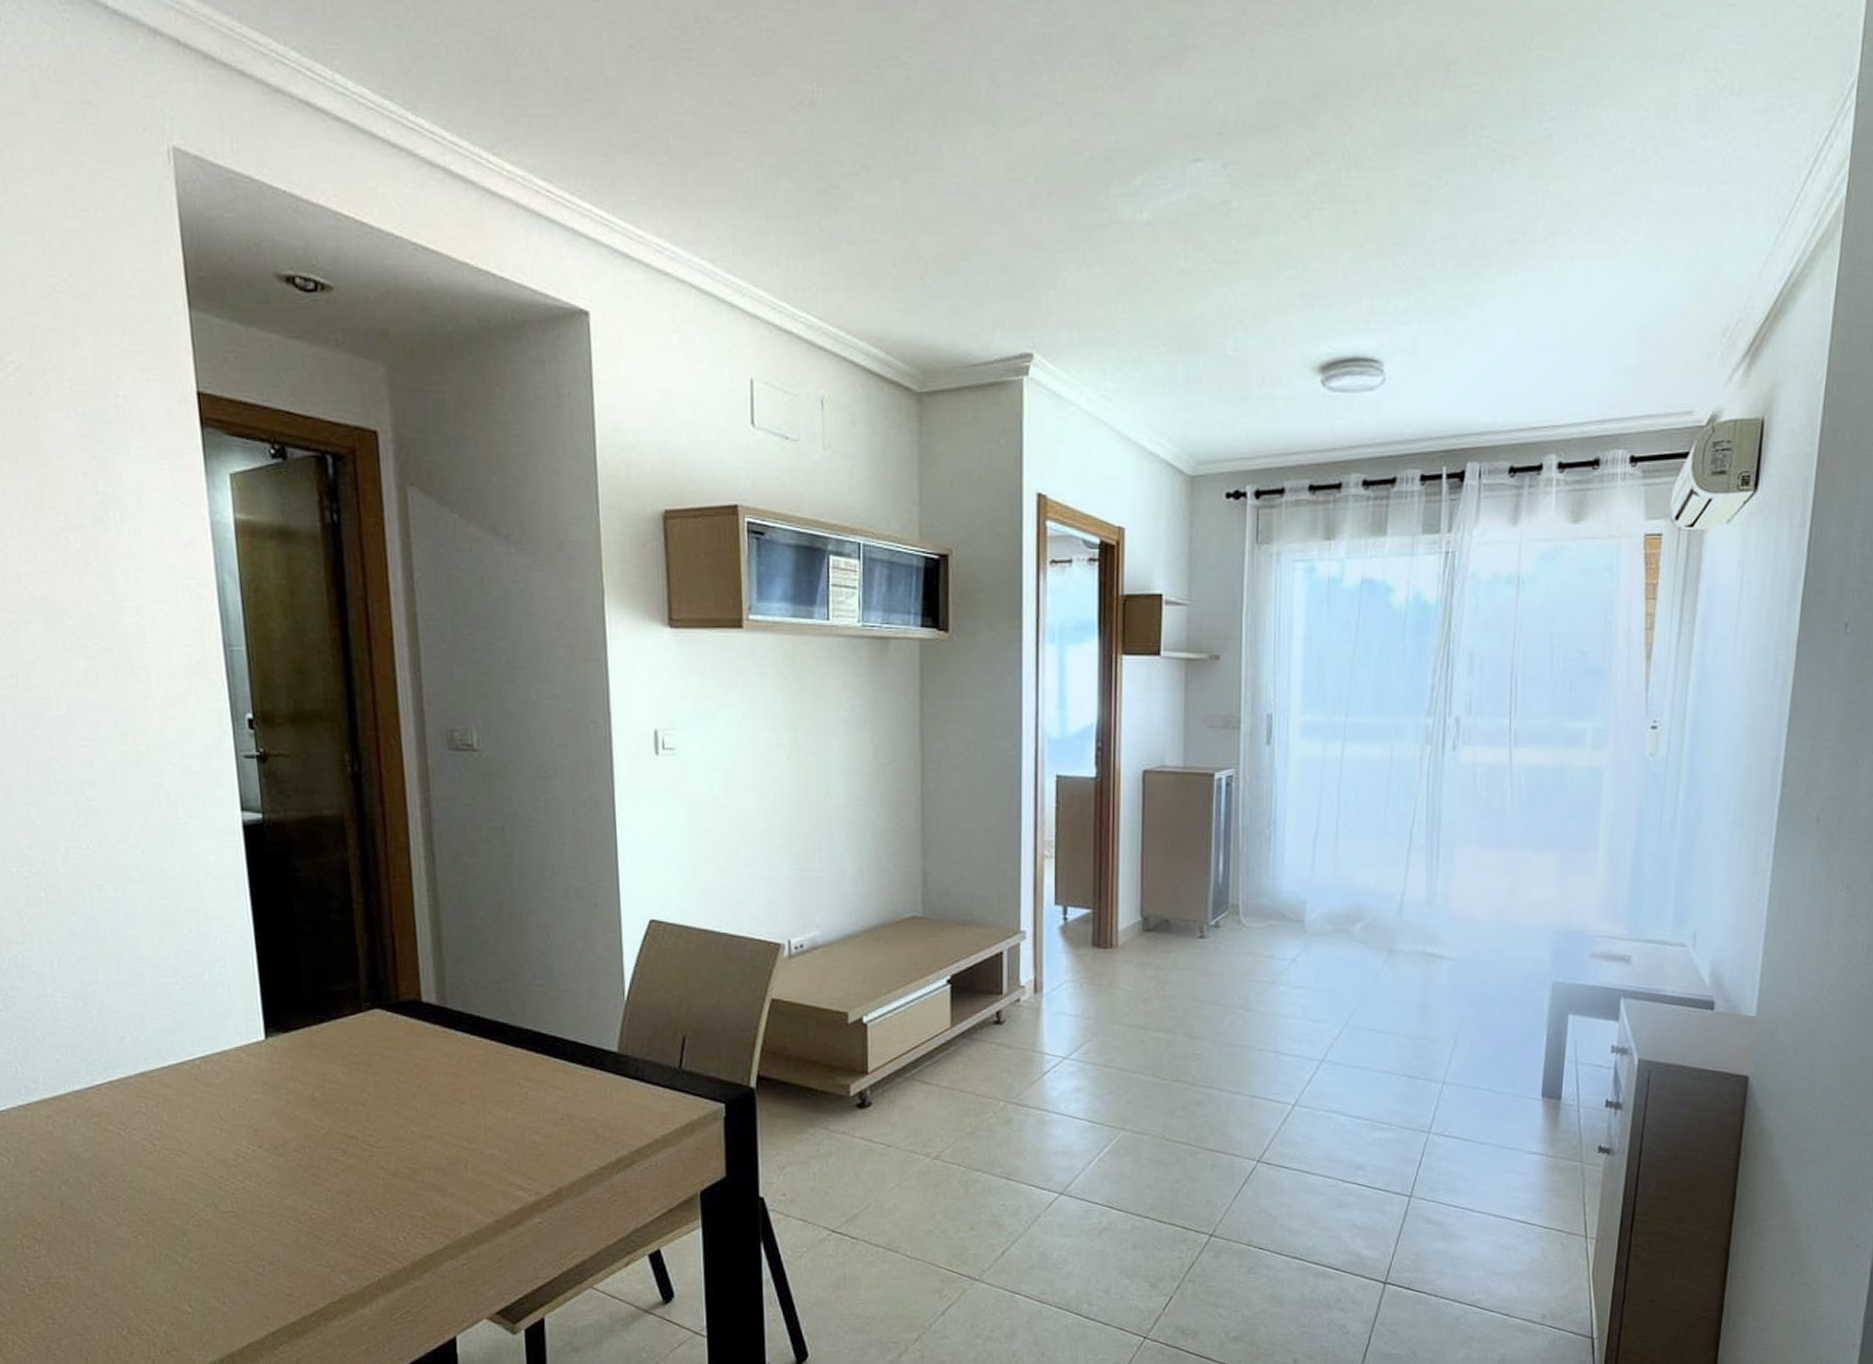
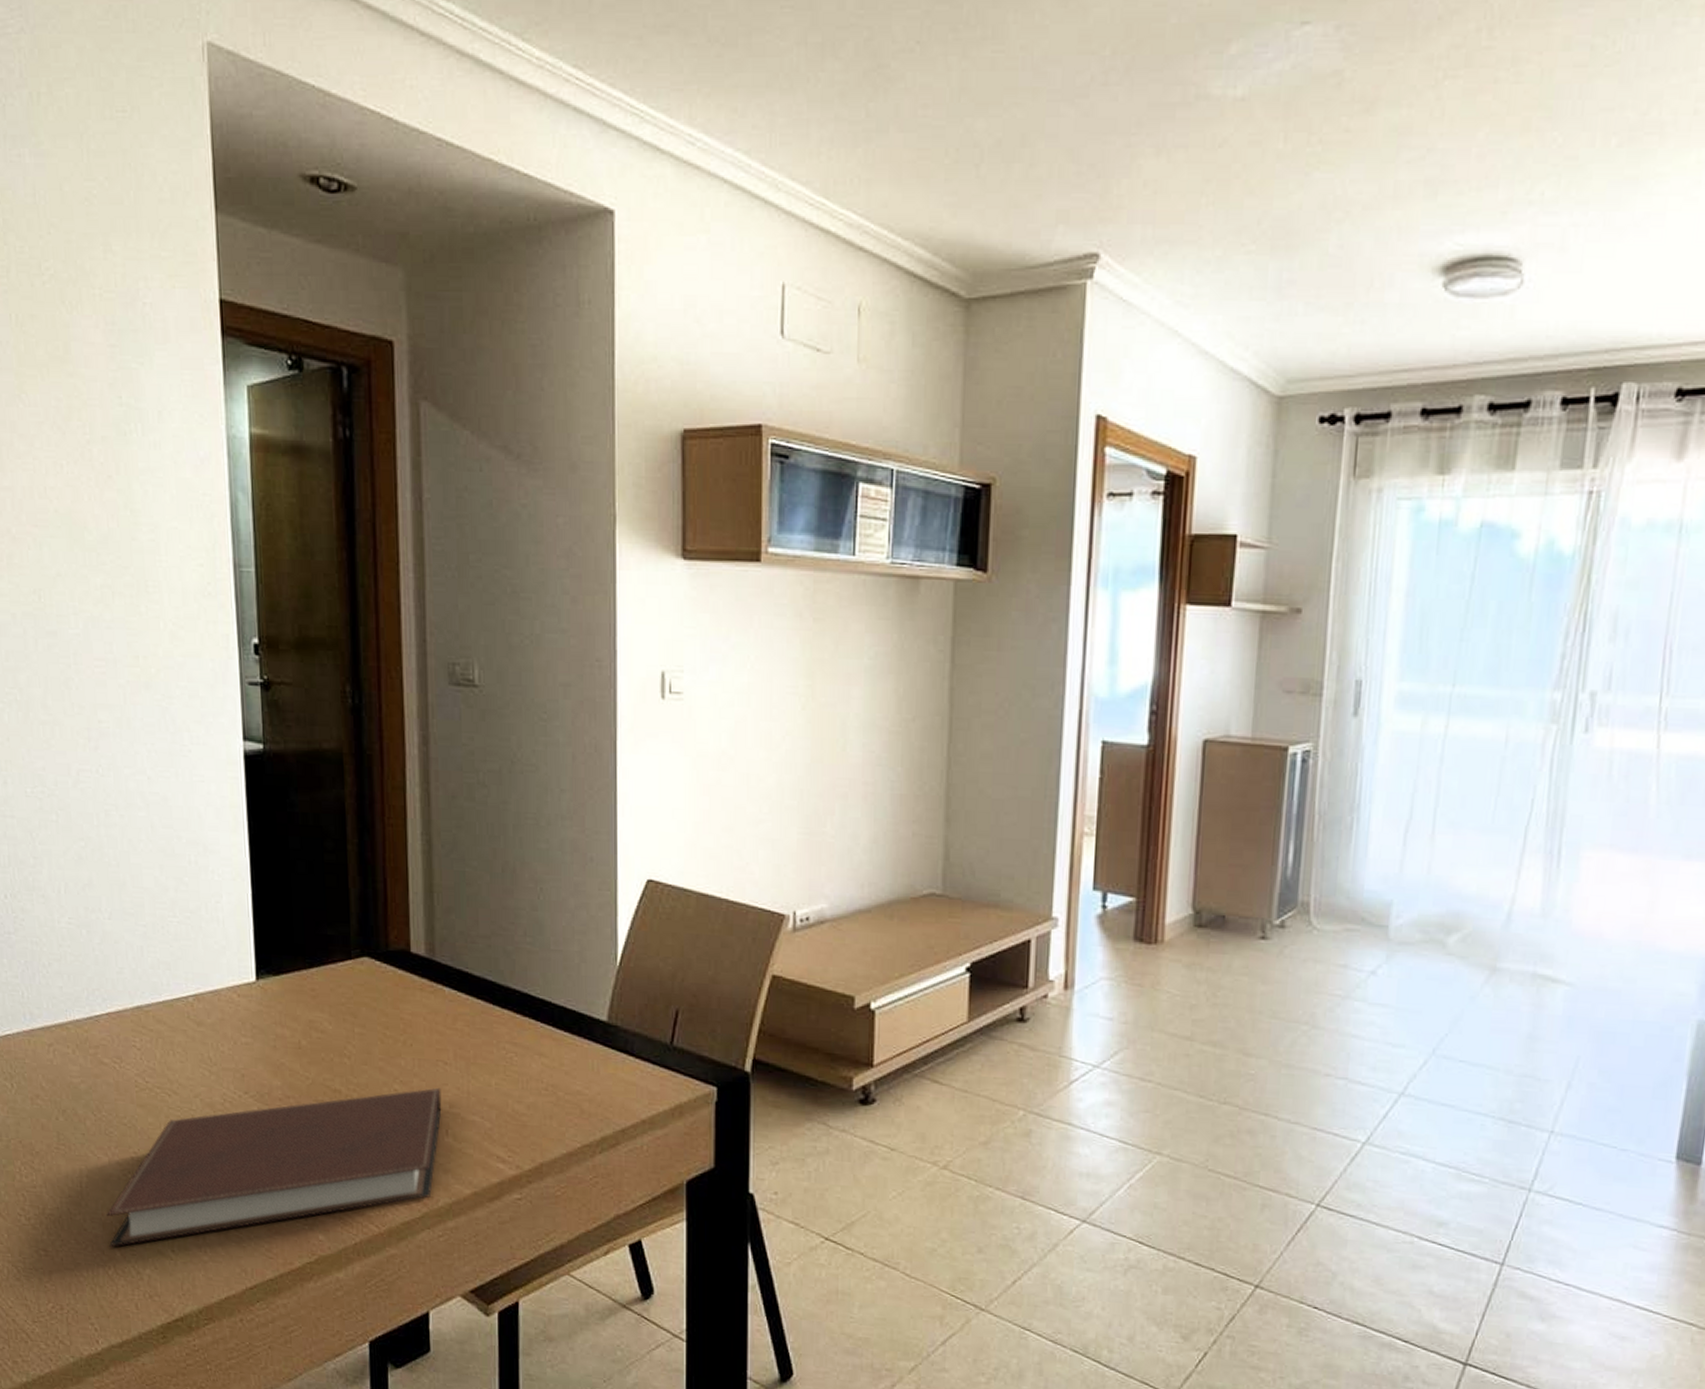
notebook: none [118,1126,460,1308] -> present [107,1087,442,1247]

